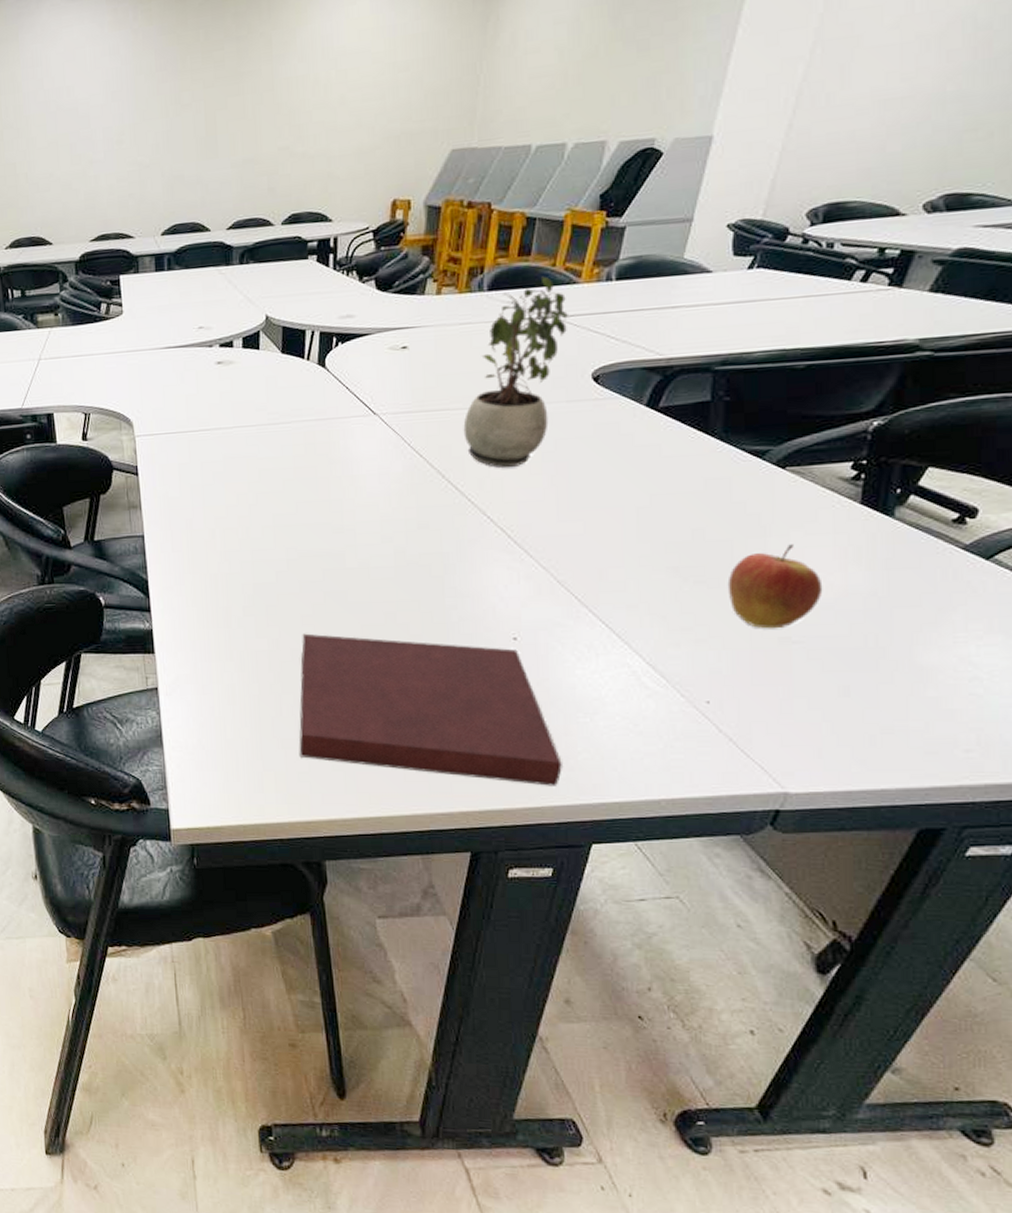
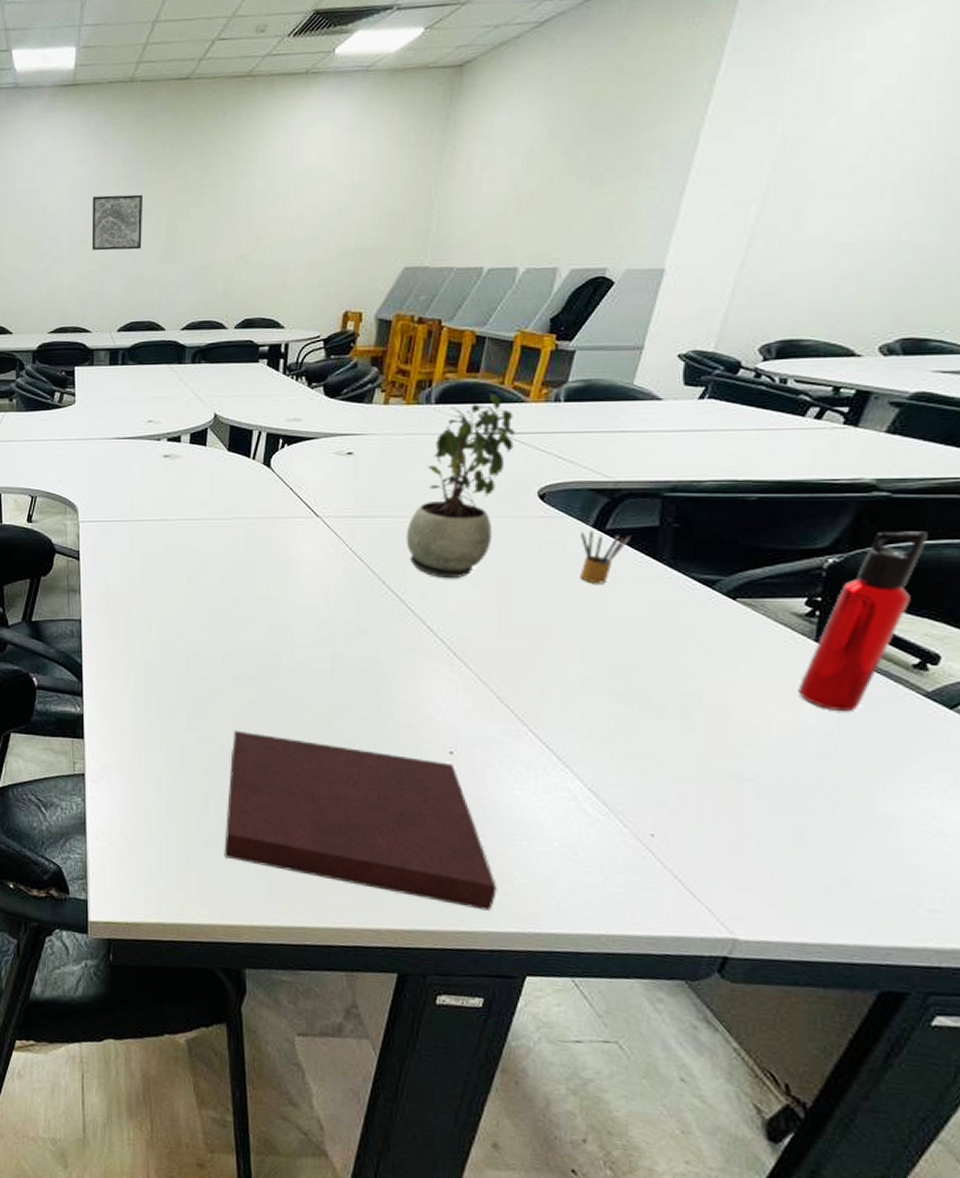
wall art: none [125,86,181,150] -> present [91,194,142,251]
pencil box: none [634,409,685,463] -> present [580,530,632,584]
apple: present [727,544,823,629] -> none [674,677,775,764]
water bottle: none [844,388,967,570] -> present [798,531,927,712]

